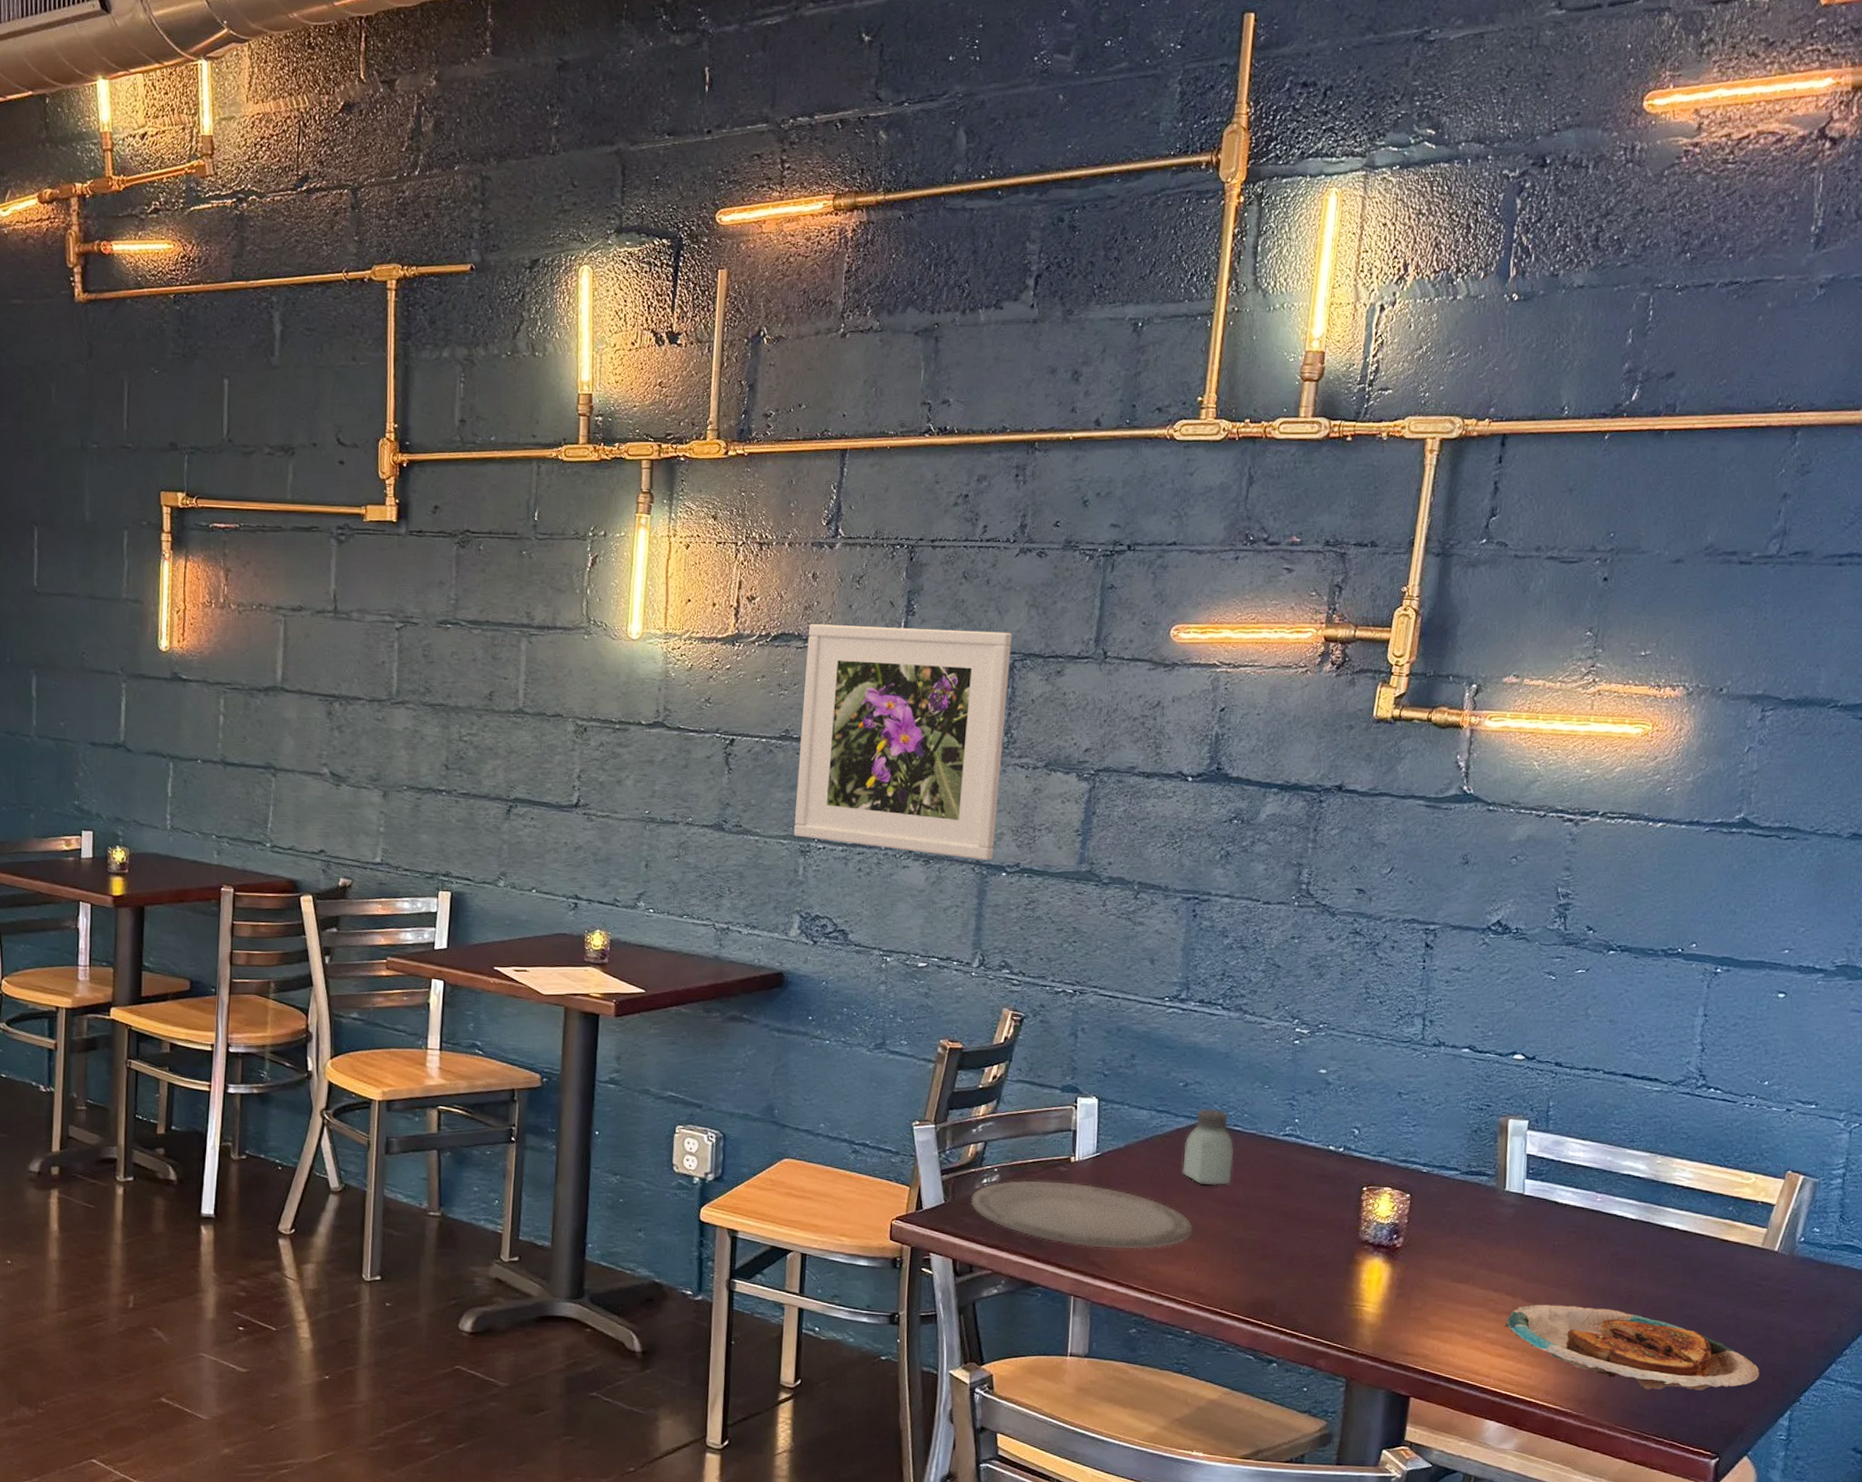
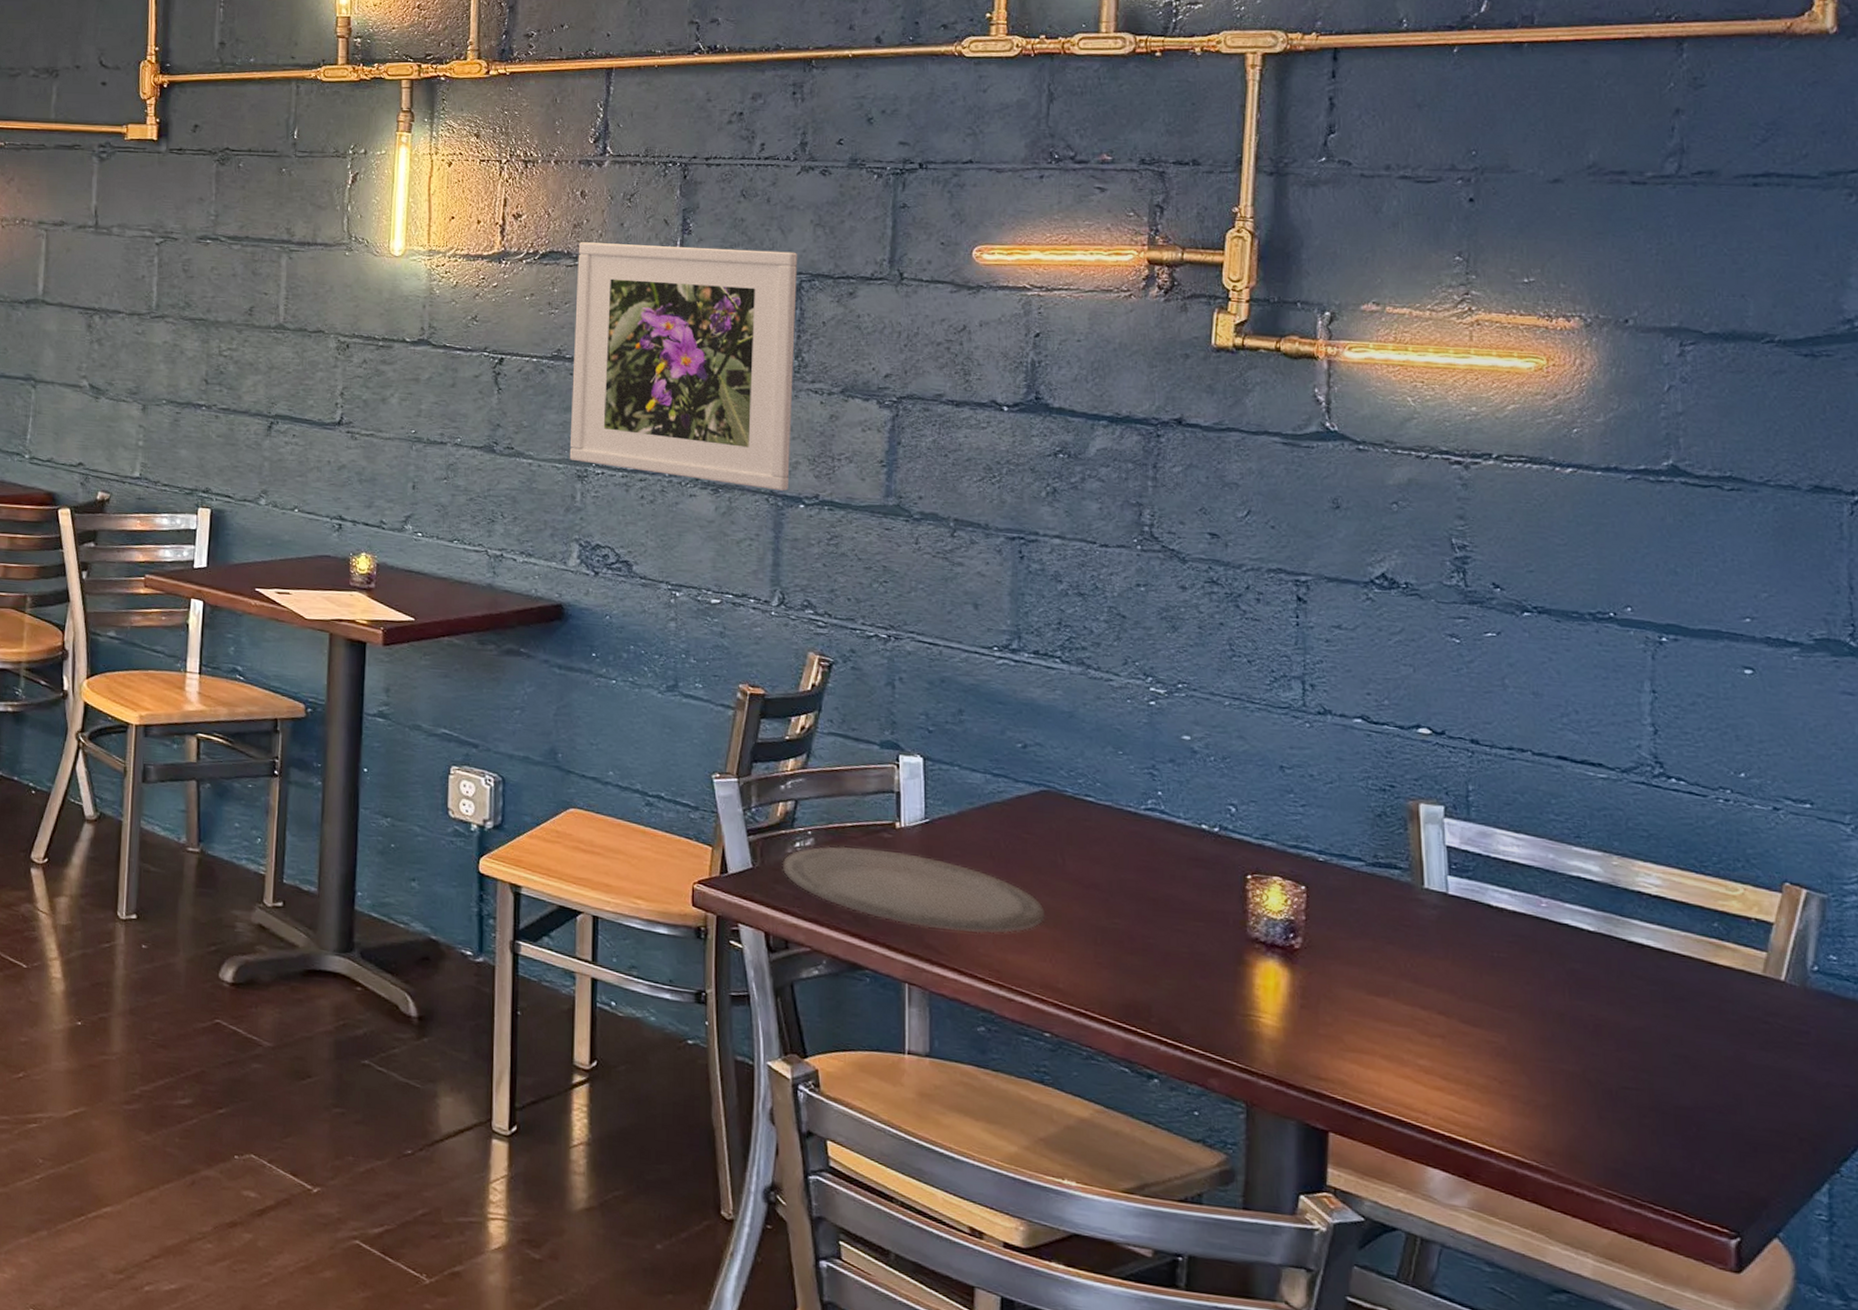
saltshaker: present [1182,1108,1234,1186] -> none [1027,773,1088,864]
plate: present [1504,1304,1760,1390] -> none [1440,1027,1782,1150]

